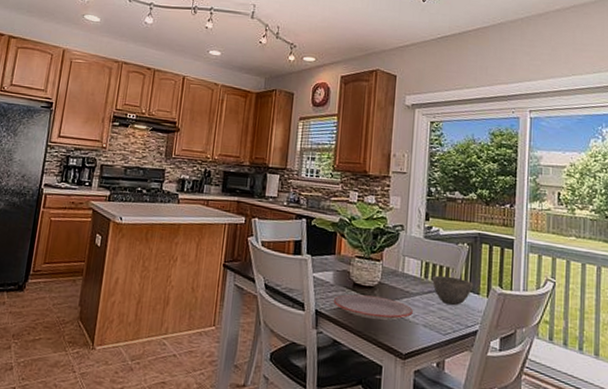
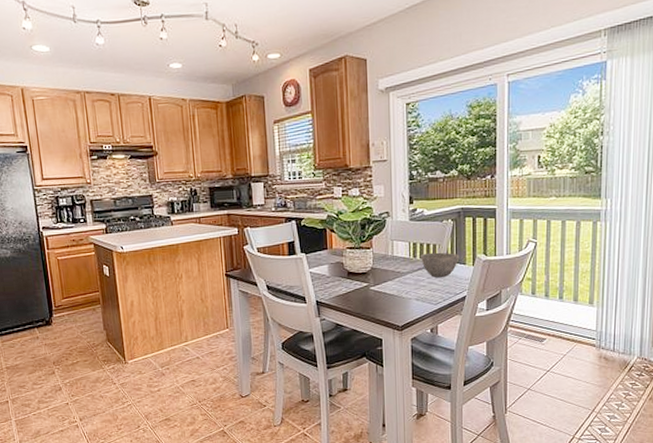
plate: present [333,294,413,320] -> none [331,280,405,301]

